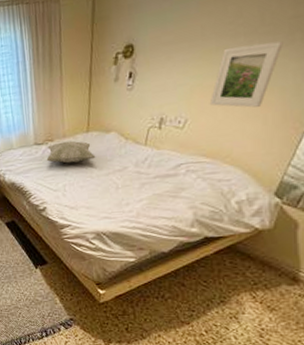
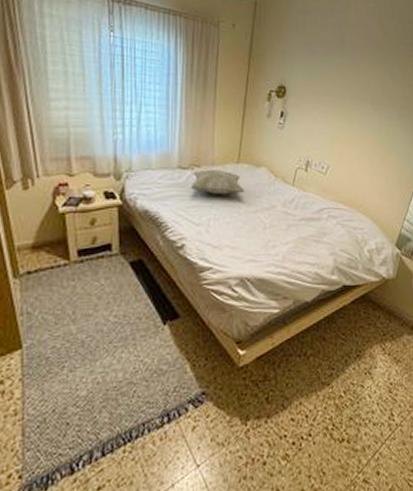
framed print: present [209,41,283,108] -> none [346,109,397,165]

